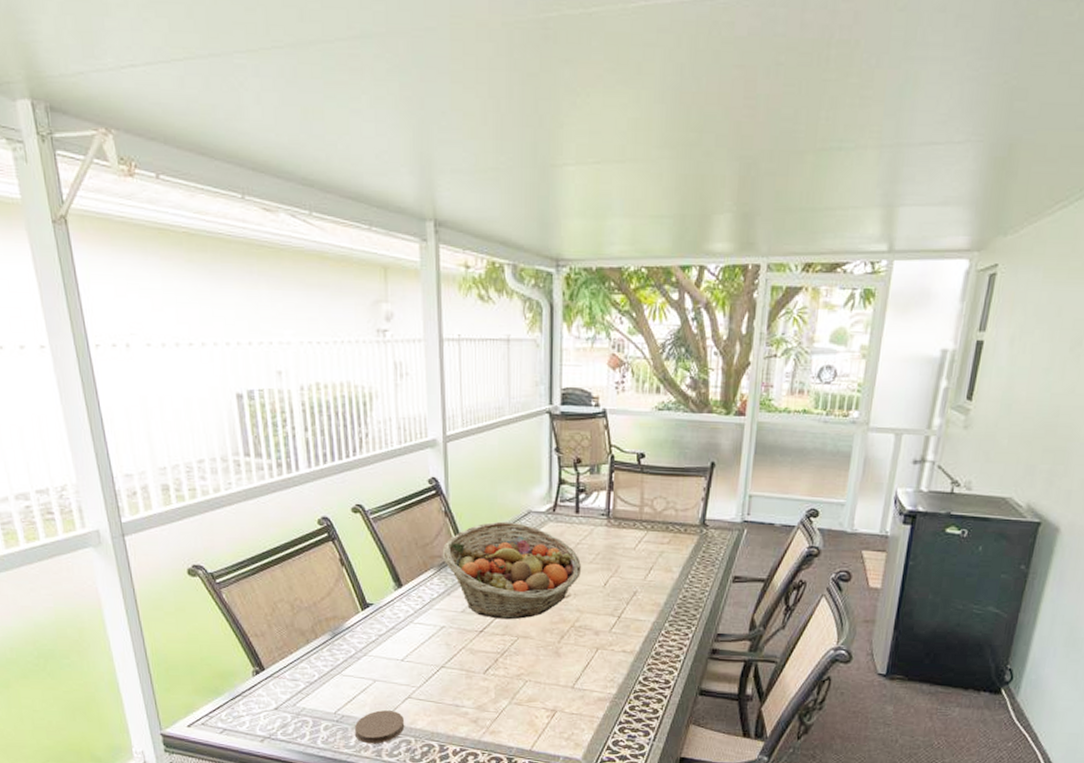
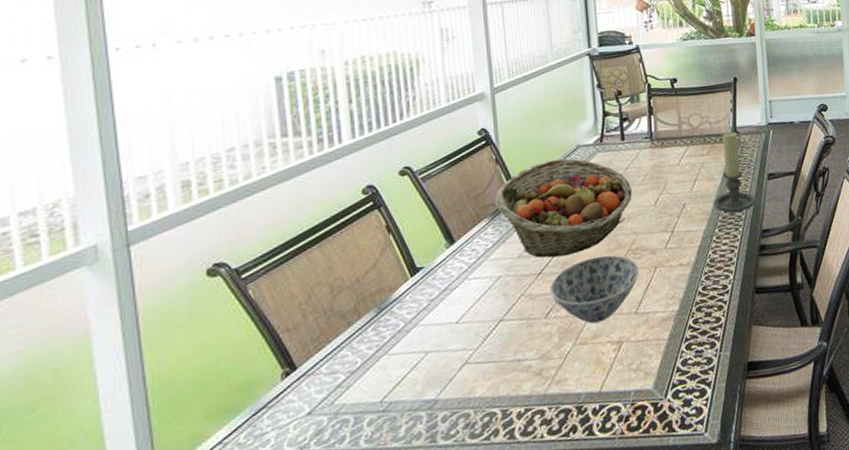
coaster: present [355,710,405,744] -> none [405,382,463,430]
bowl: none [489,626,581,689] -> present [549,255,640,324]
candle holder: none [667,523,714,611] -> present [714,131,755,214]

